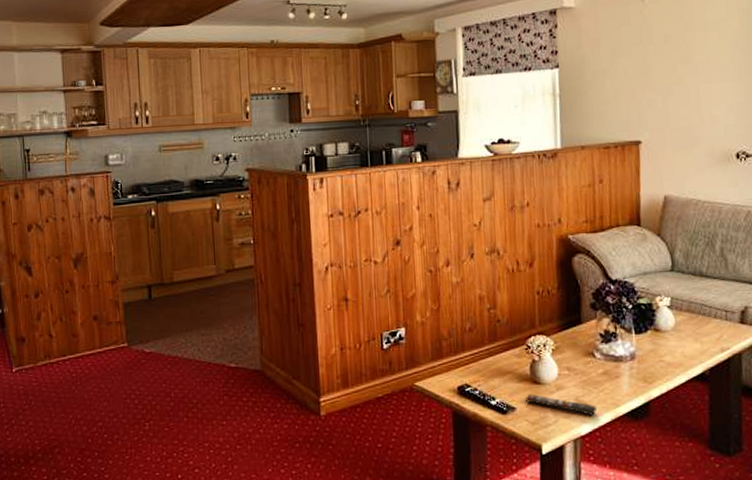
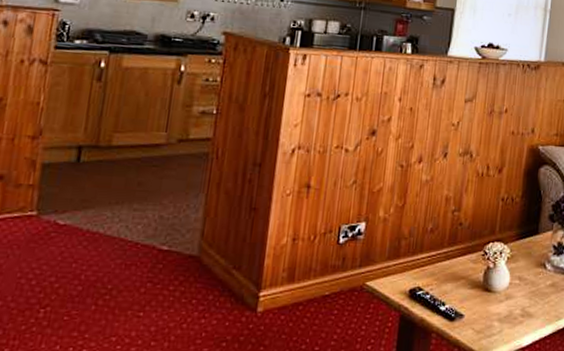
remote control: present [524,393,598,417] -> none [473,301,541,328]

